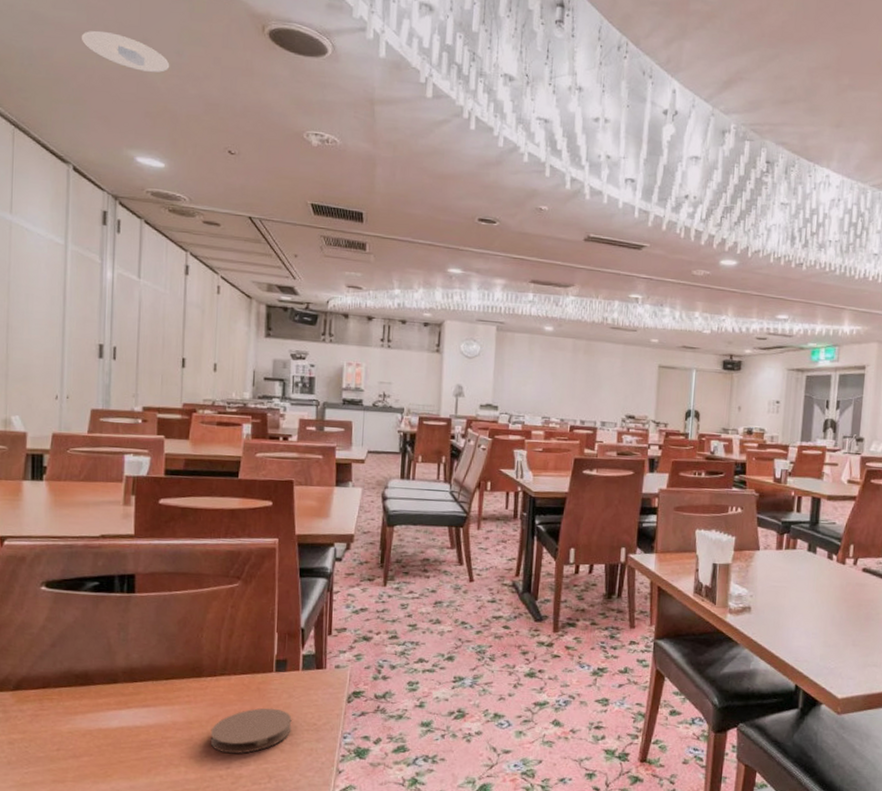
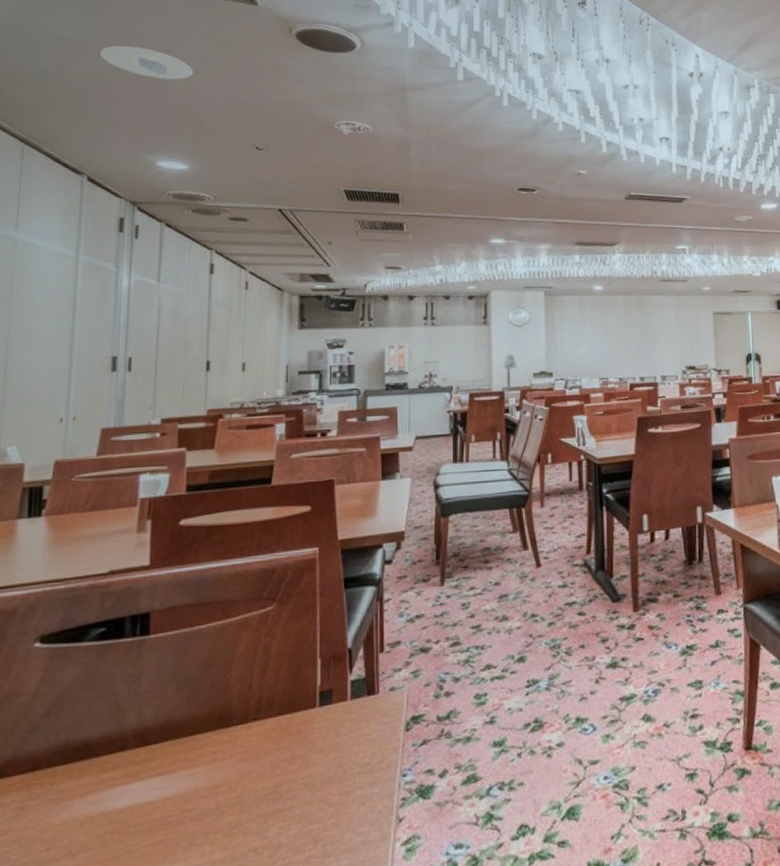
coaster: present [210,708,292,754] -> none [241,752,341,819]

